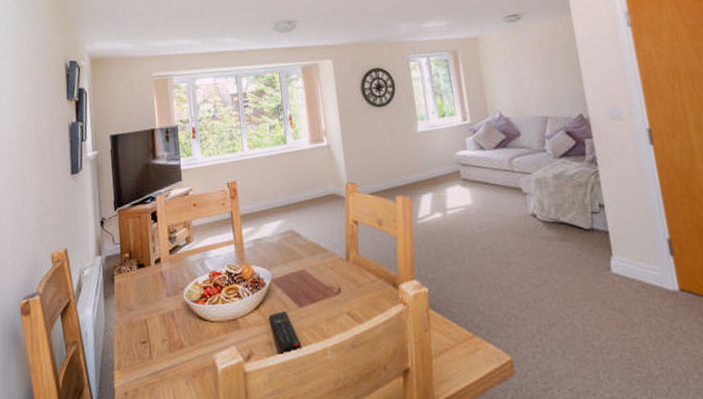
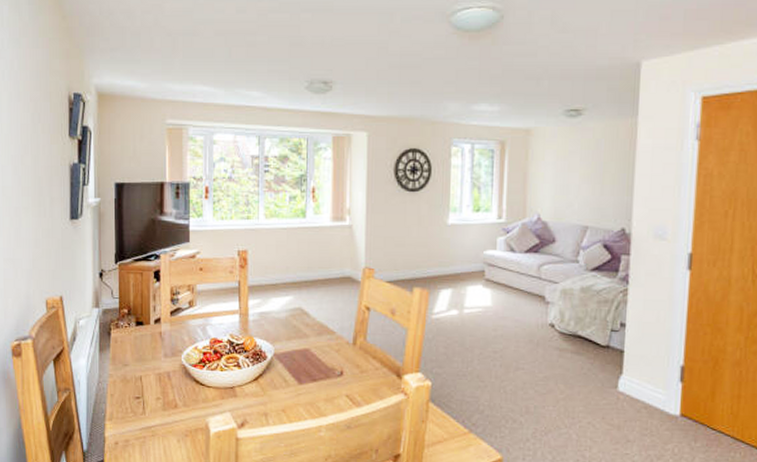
remote control: present [269,311,302,355] -> none [267,386,297,427]

